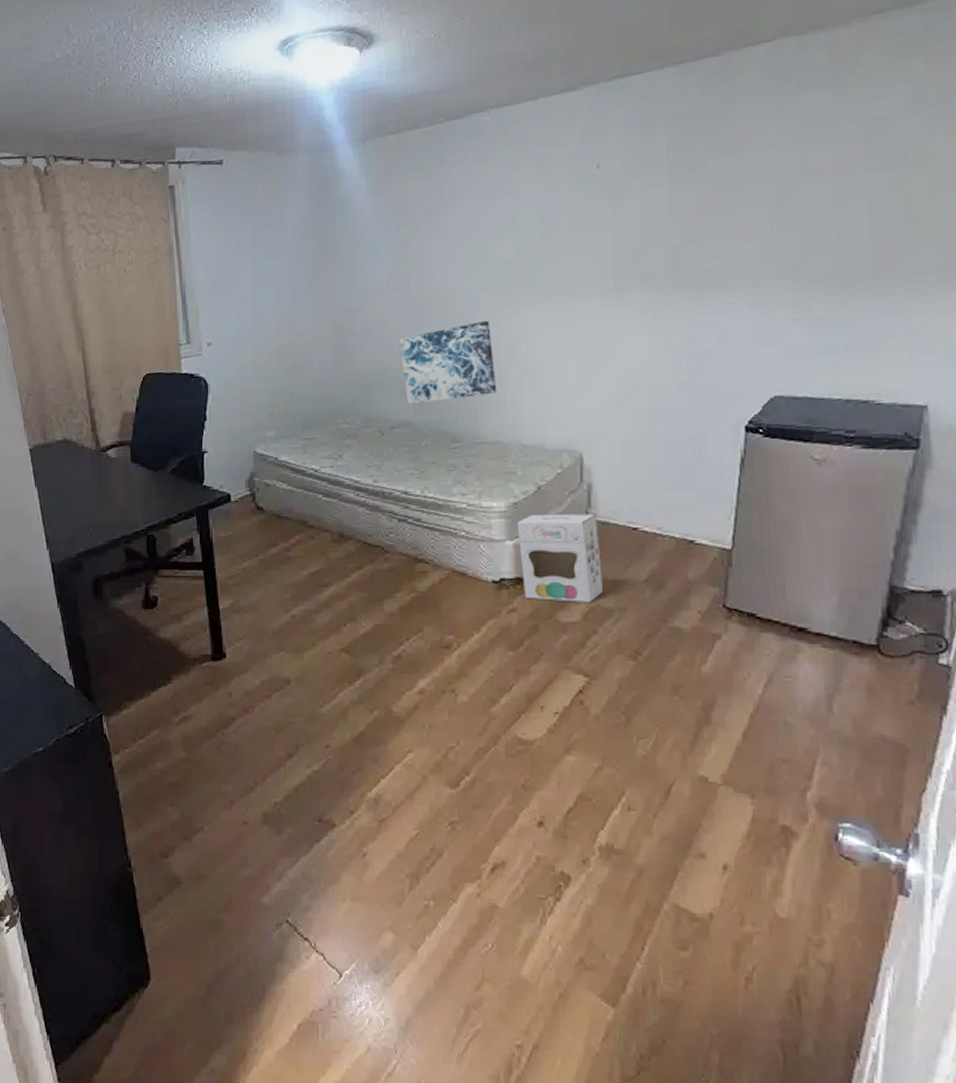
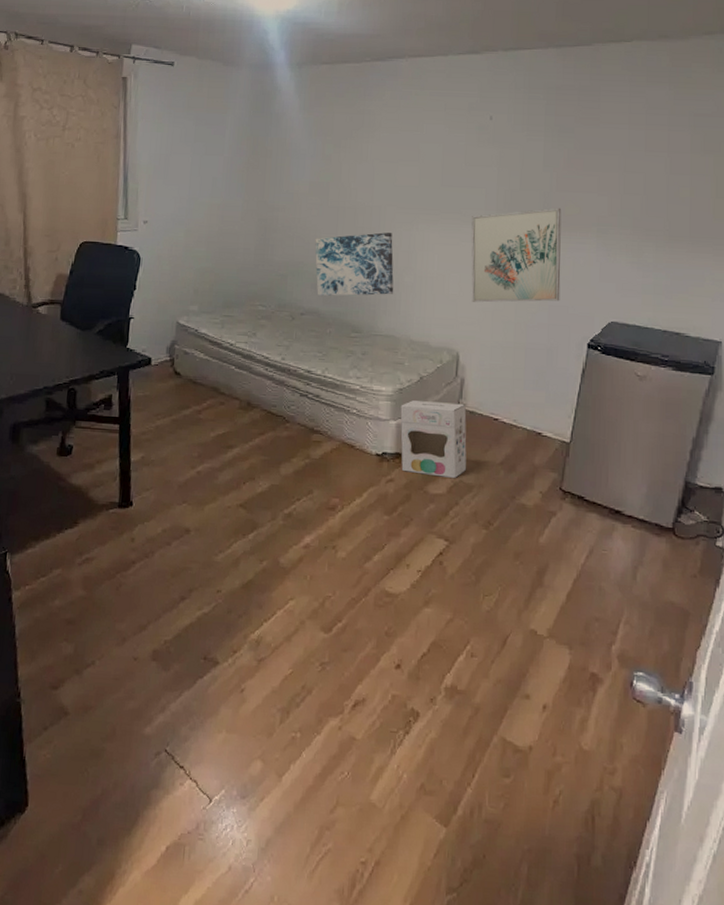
wall art: none [584,263,705,391] -> present [471,208,562,303]

